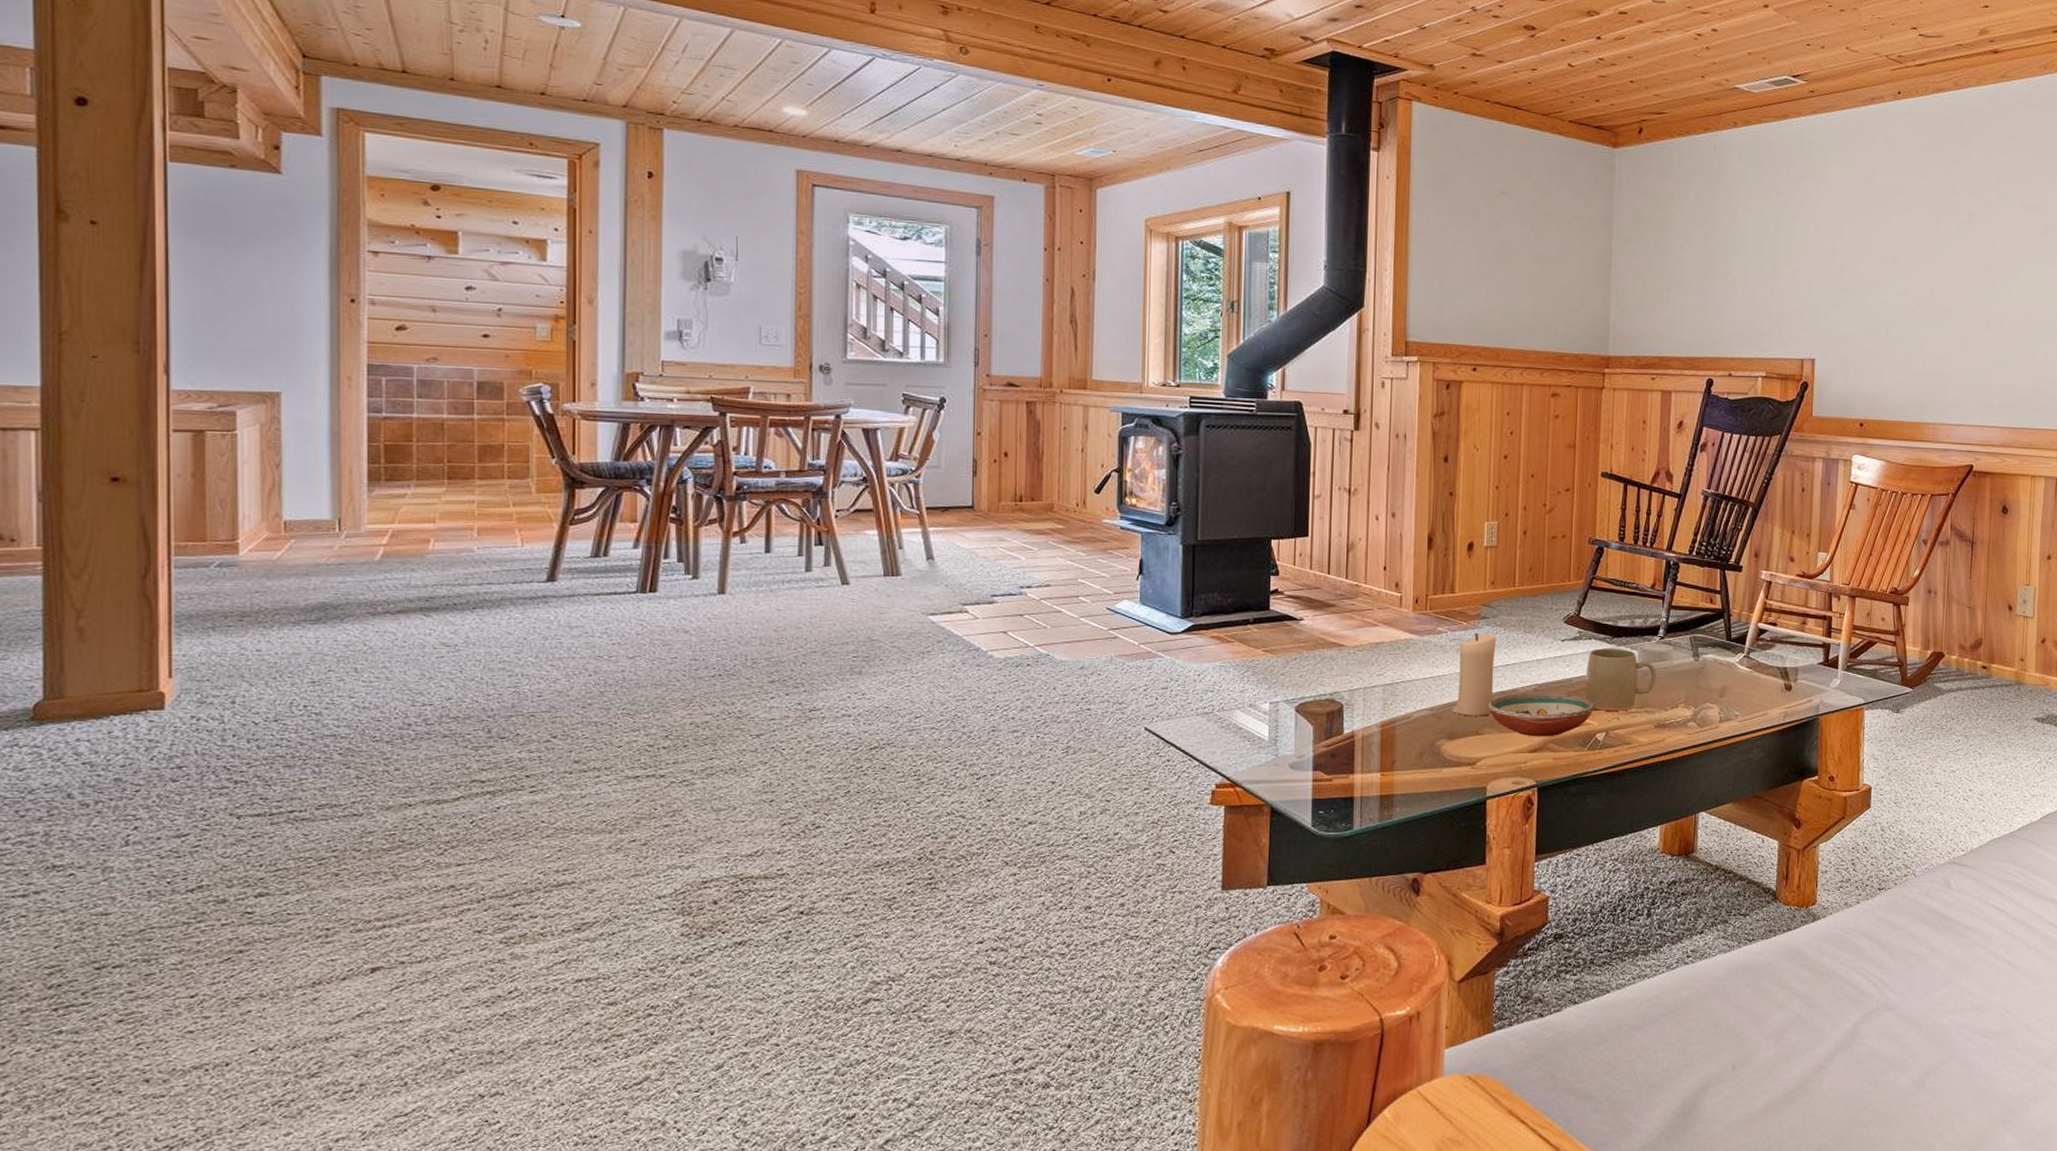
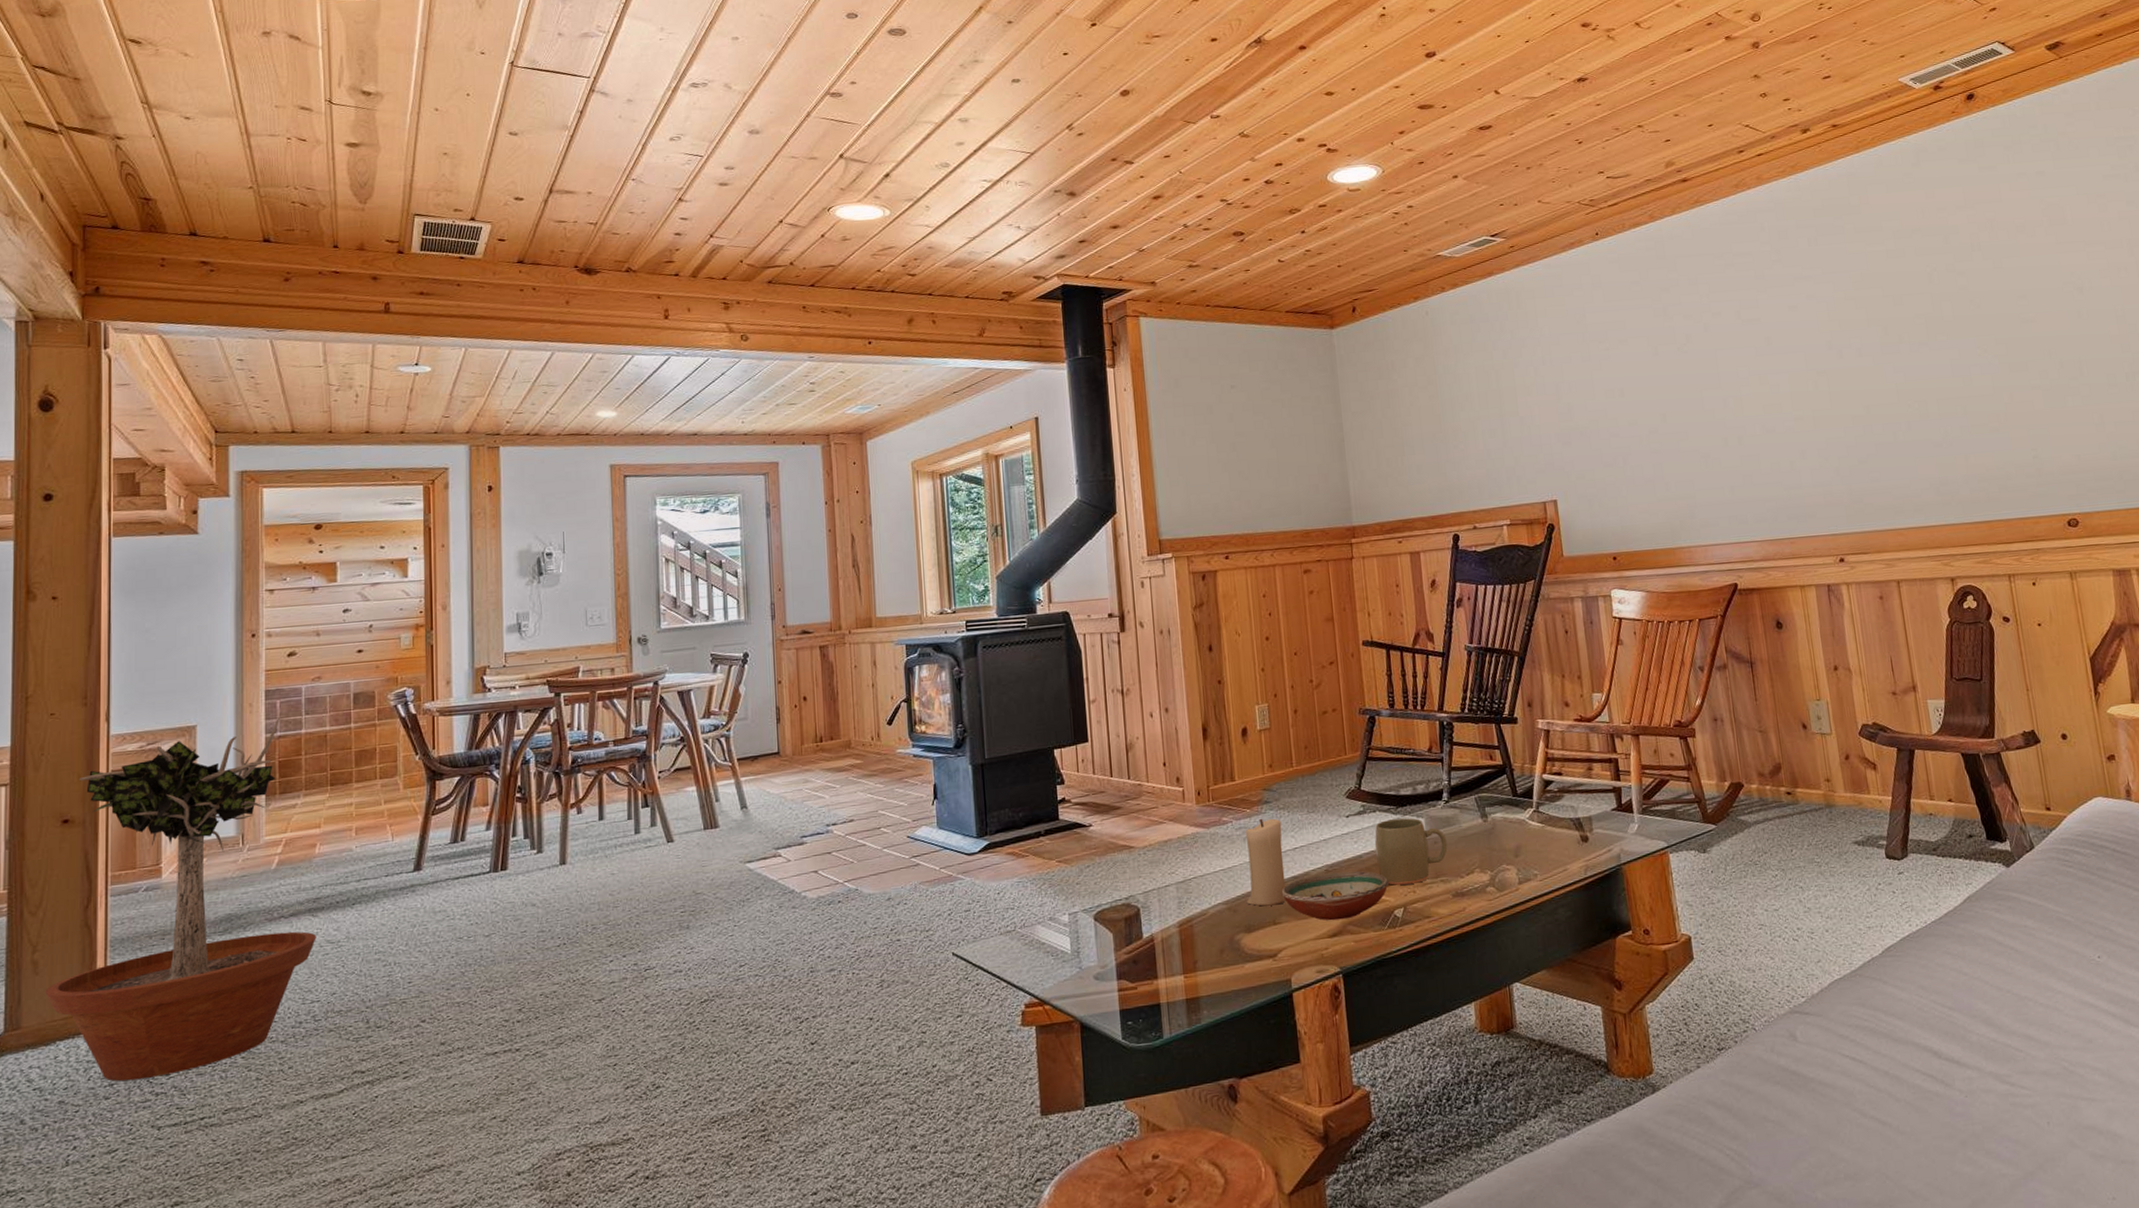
potted tree: none [94,391,429,765] -> present [45,712,316,1081]

